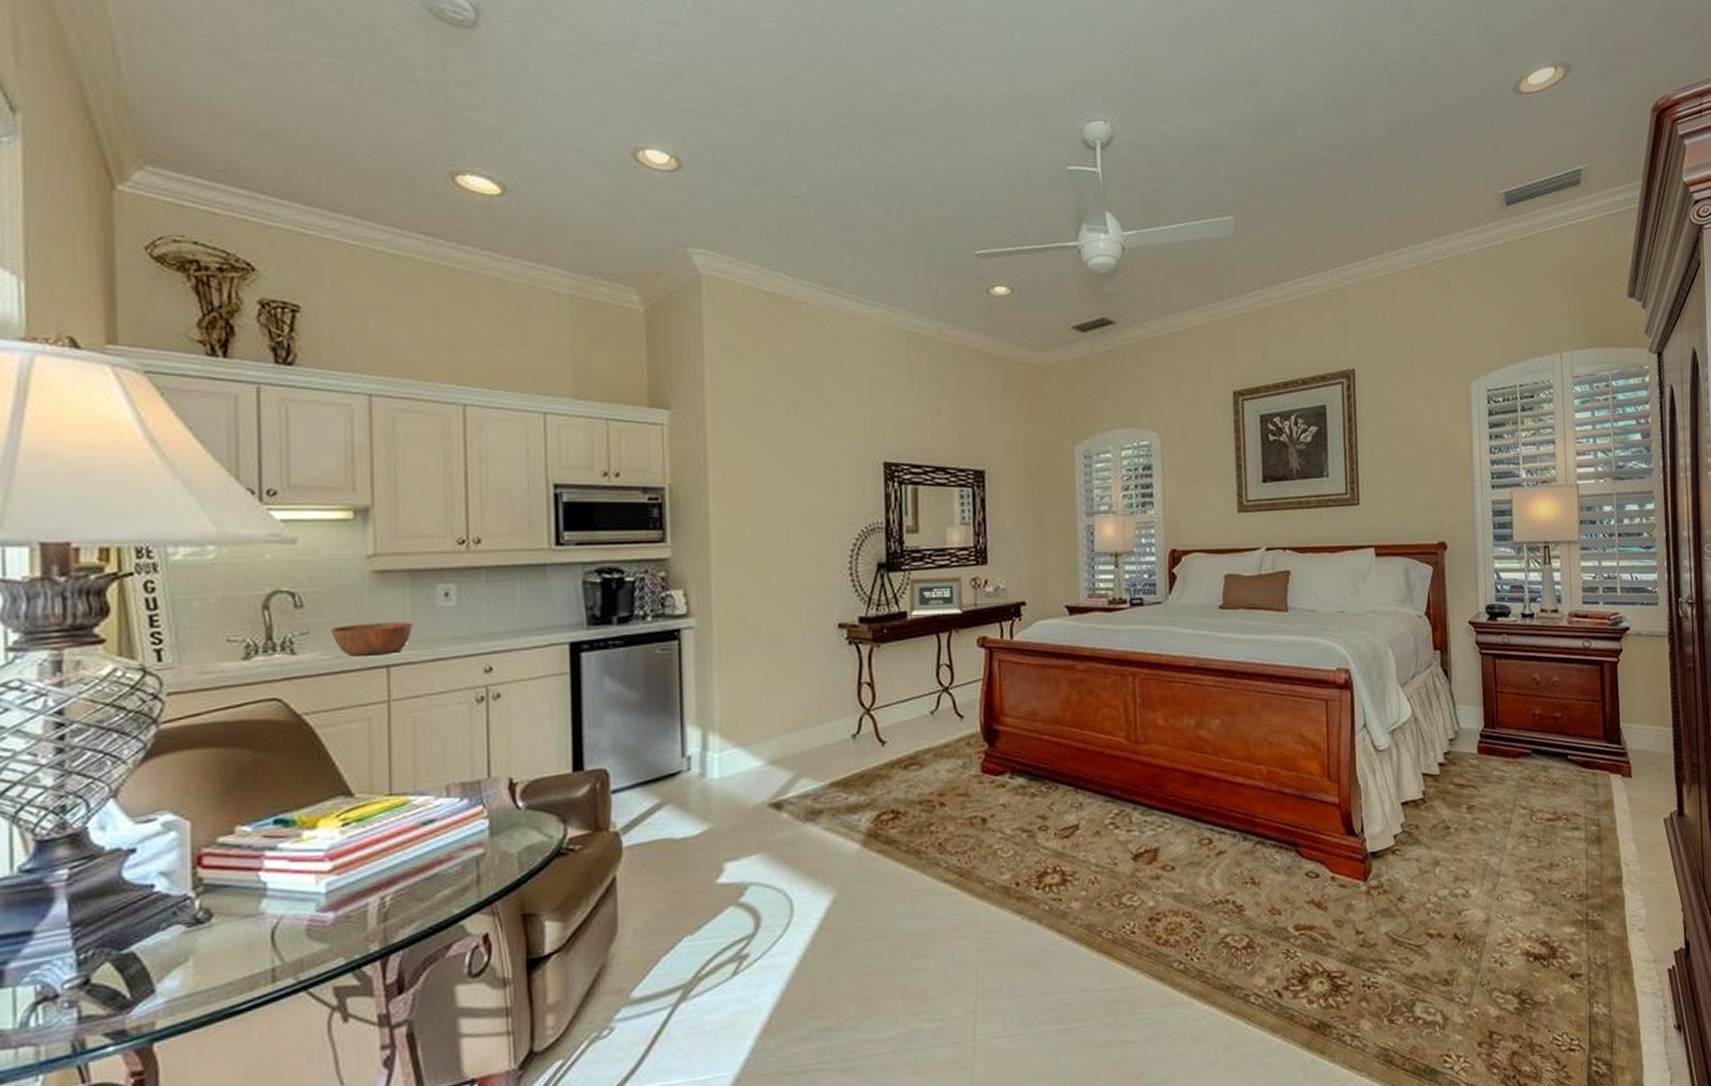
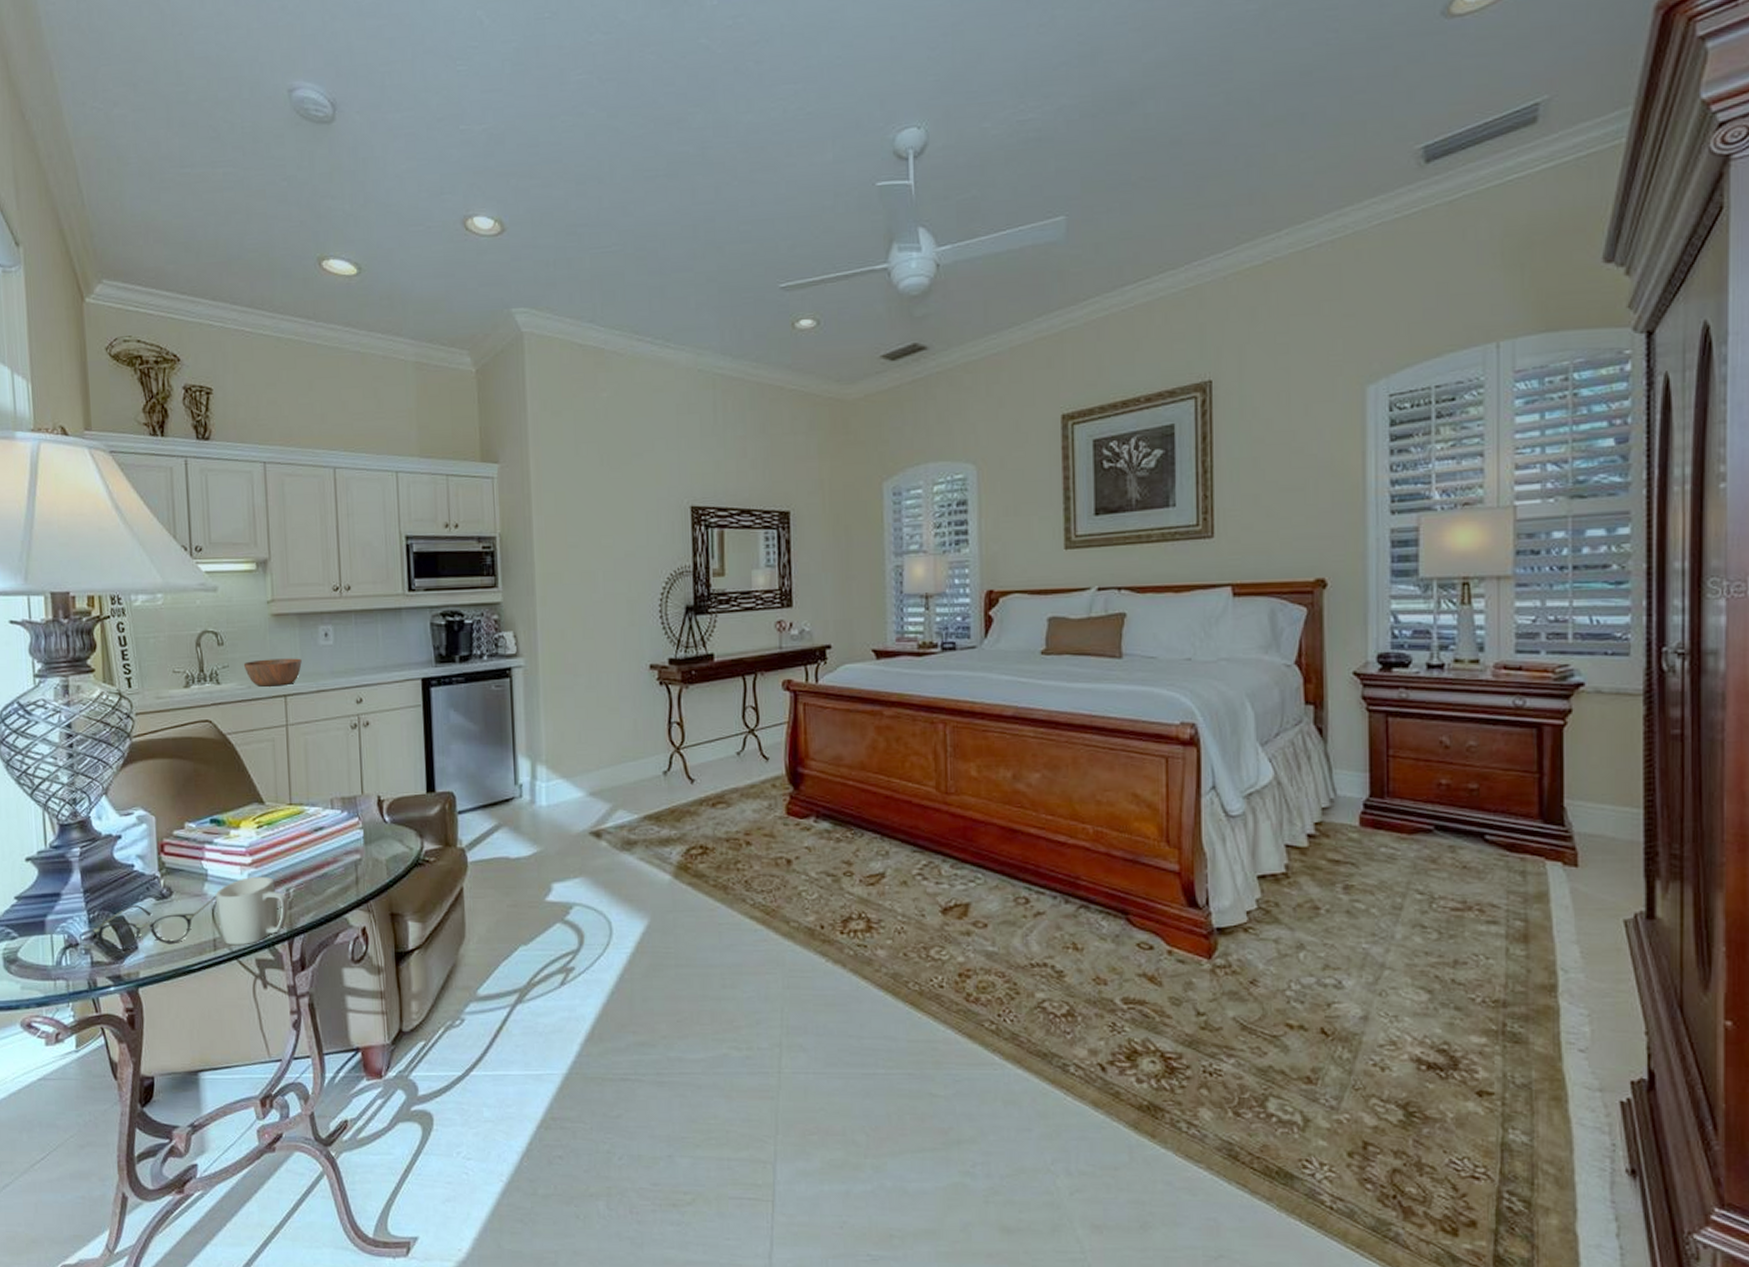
eyeglasses: none [83,913,279,1000] -> present [93,895,217,951]
mug: none [277,884,382,973] -> present [215,876,288,945]
picture frame: present [909,576,964,616] -> none [716,619,769,658]

